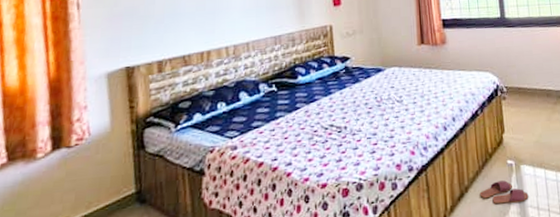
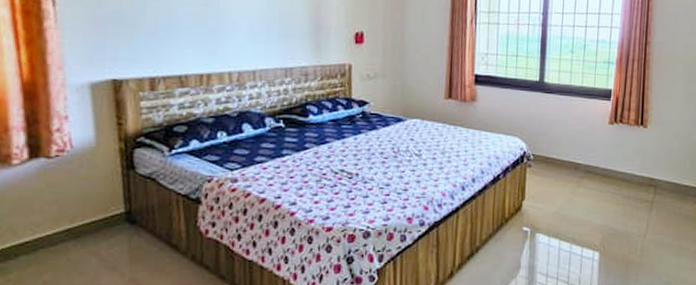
slippers: present [479,180,529,205] -> none [490,246,540,267]

